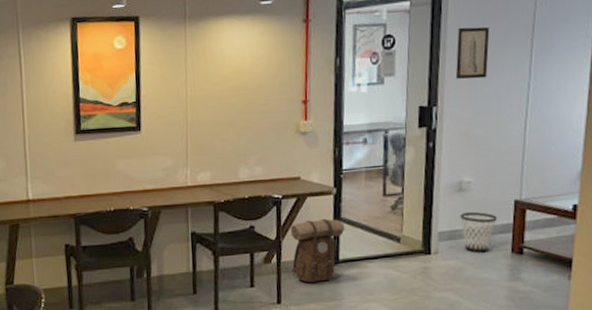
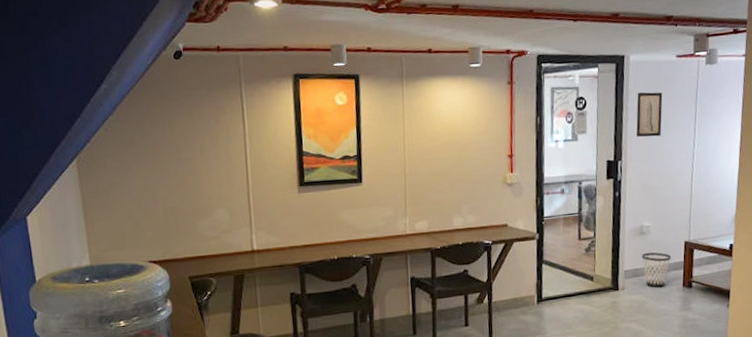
backpack: present [290,218,345,283] -> none [499,261,547,320]

